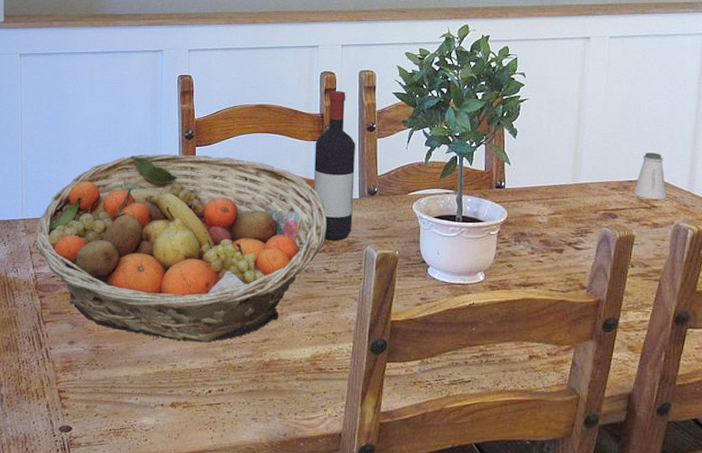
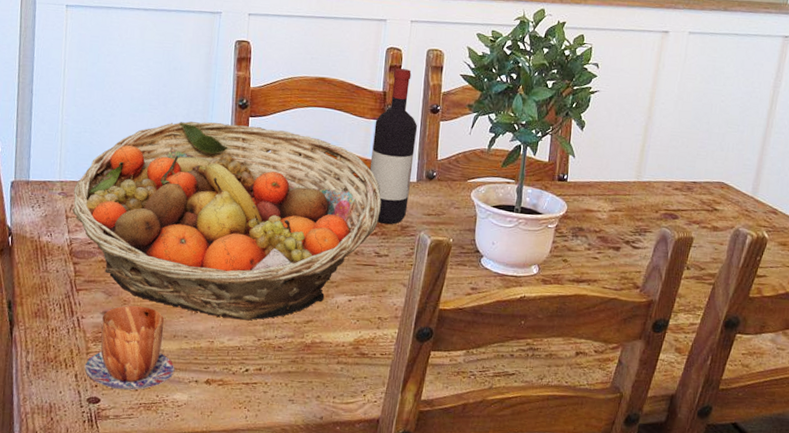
mug: none [55,334,141,417] -> present [84,305,175,390]
saltshaker: present [634,152,667,200] -> none [697,154,730,203]

